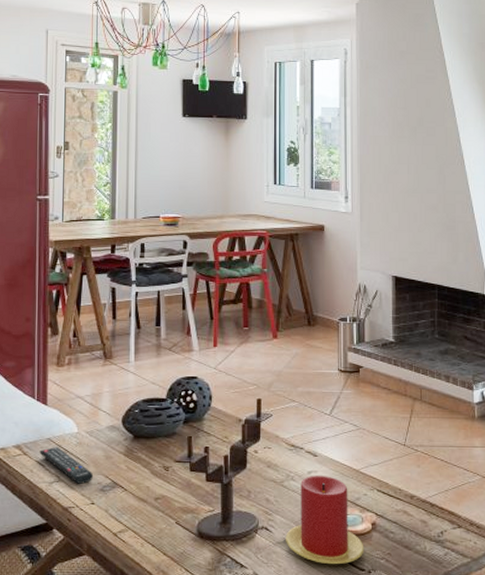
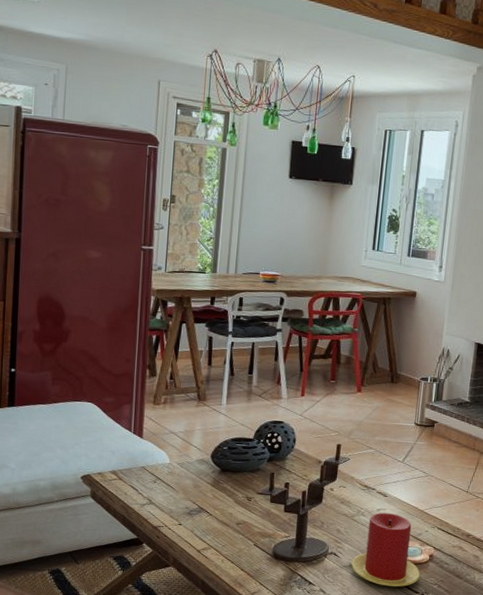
remote control: present [39,447,94,484] -> none [133,474,183,508]

